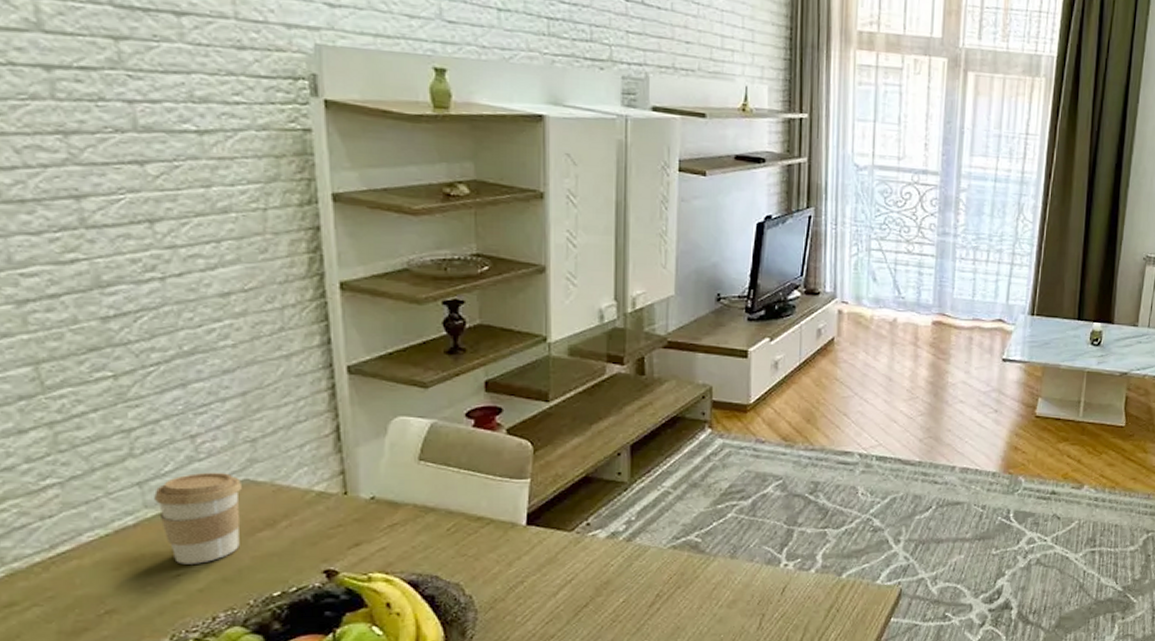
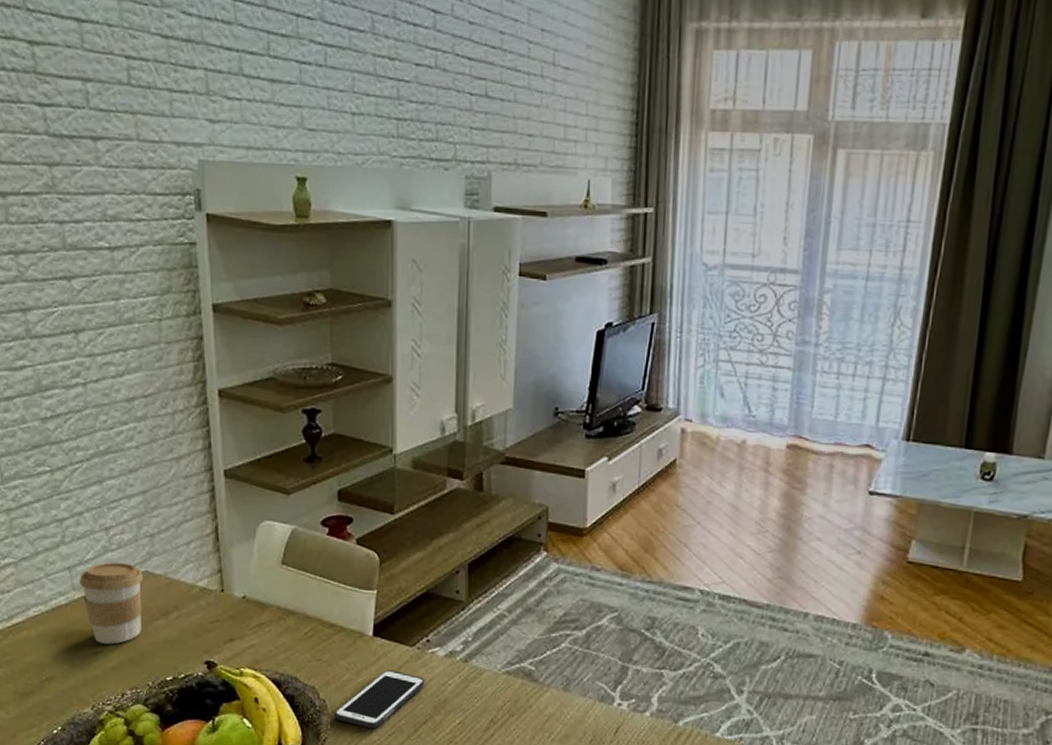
cell phone: none [482,557,585,619] -> present [334,670,425,729]

